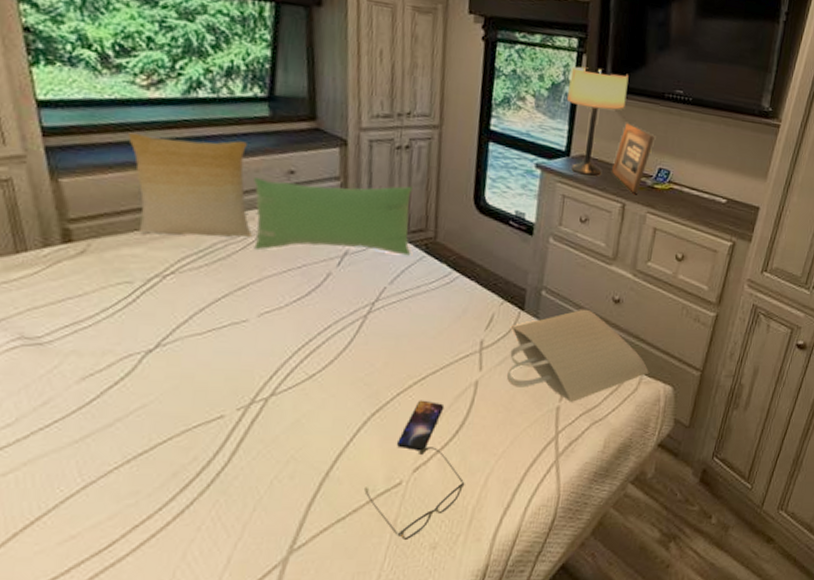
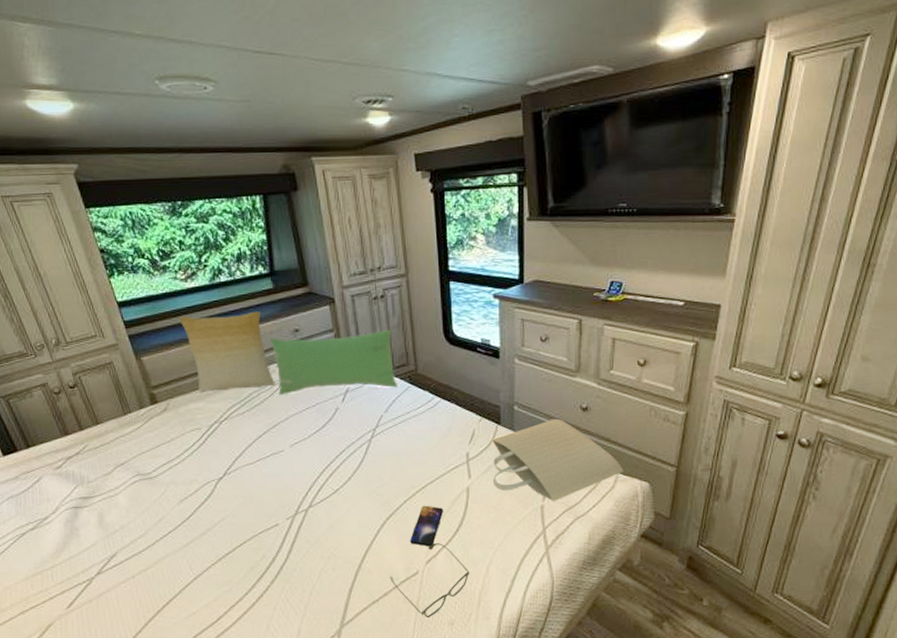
table lamp: present [566,66,629,176] -> none [513,197,570,298]
picture frame: present [612,123,655,194] -> none [565,244,603,309]

